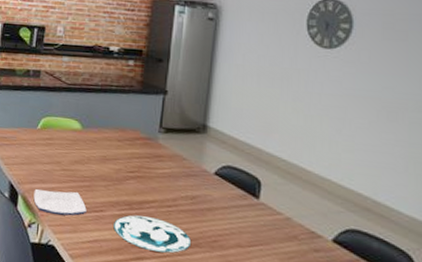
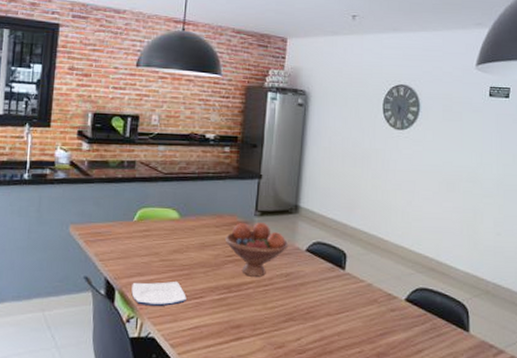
plate: present [113,214,191,253] -> none [213,297,286,330]
fruit bowl: none [127,139,196,197] -> present [224,222,289,277]

